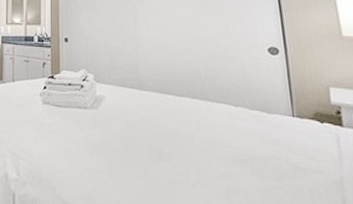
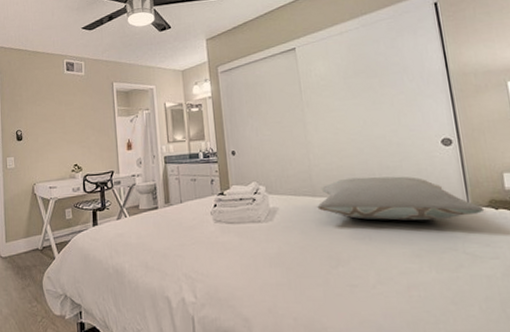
pillow: none [142,75,310,127] -> present [317,176,485,221]

